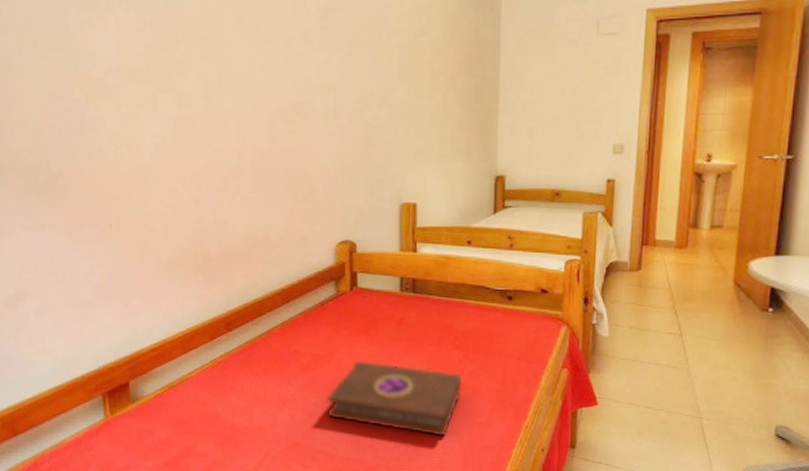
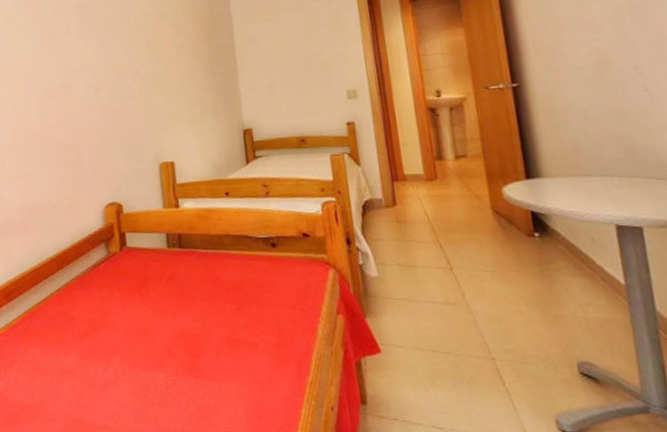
book: present [327,361,463,437] -> none [105,322,240,400]

